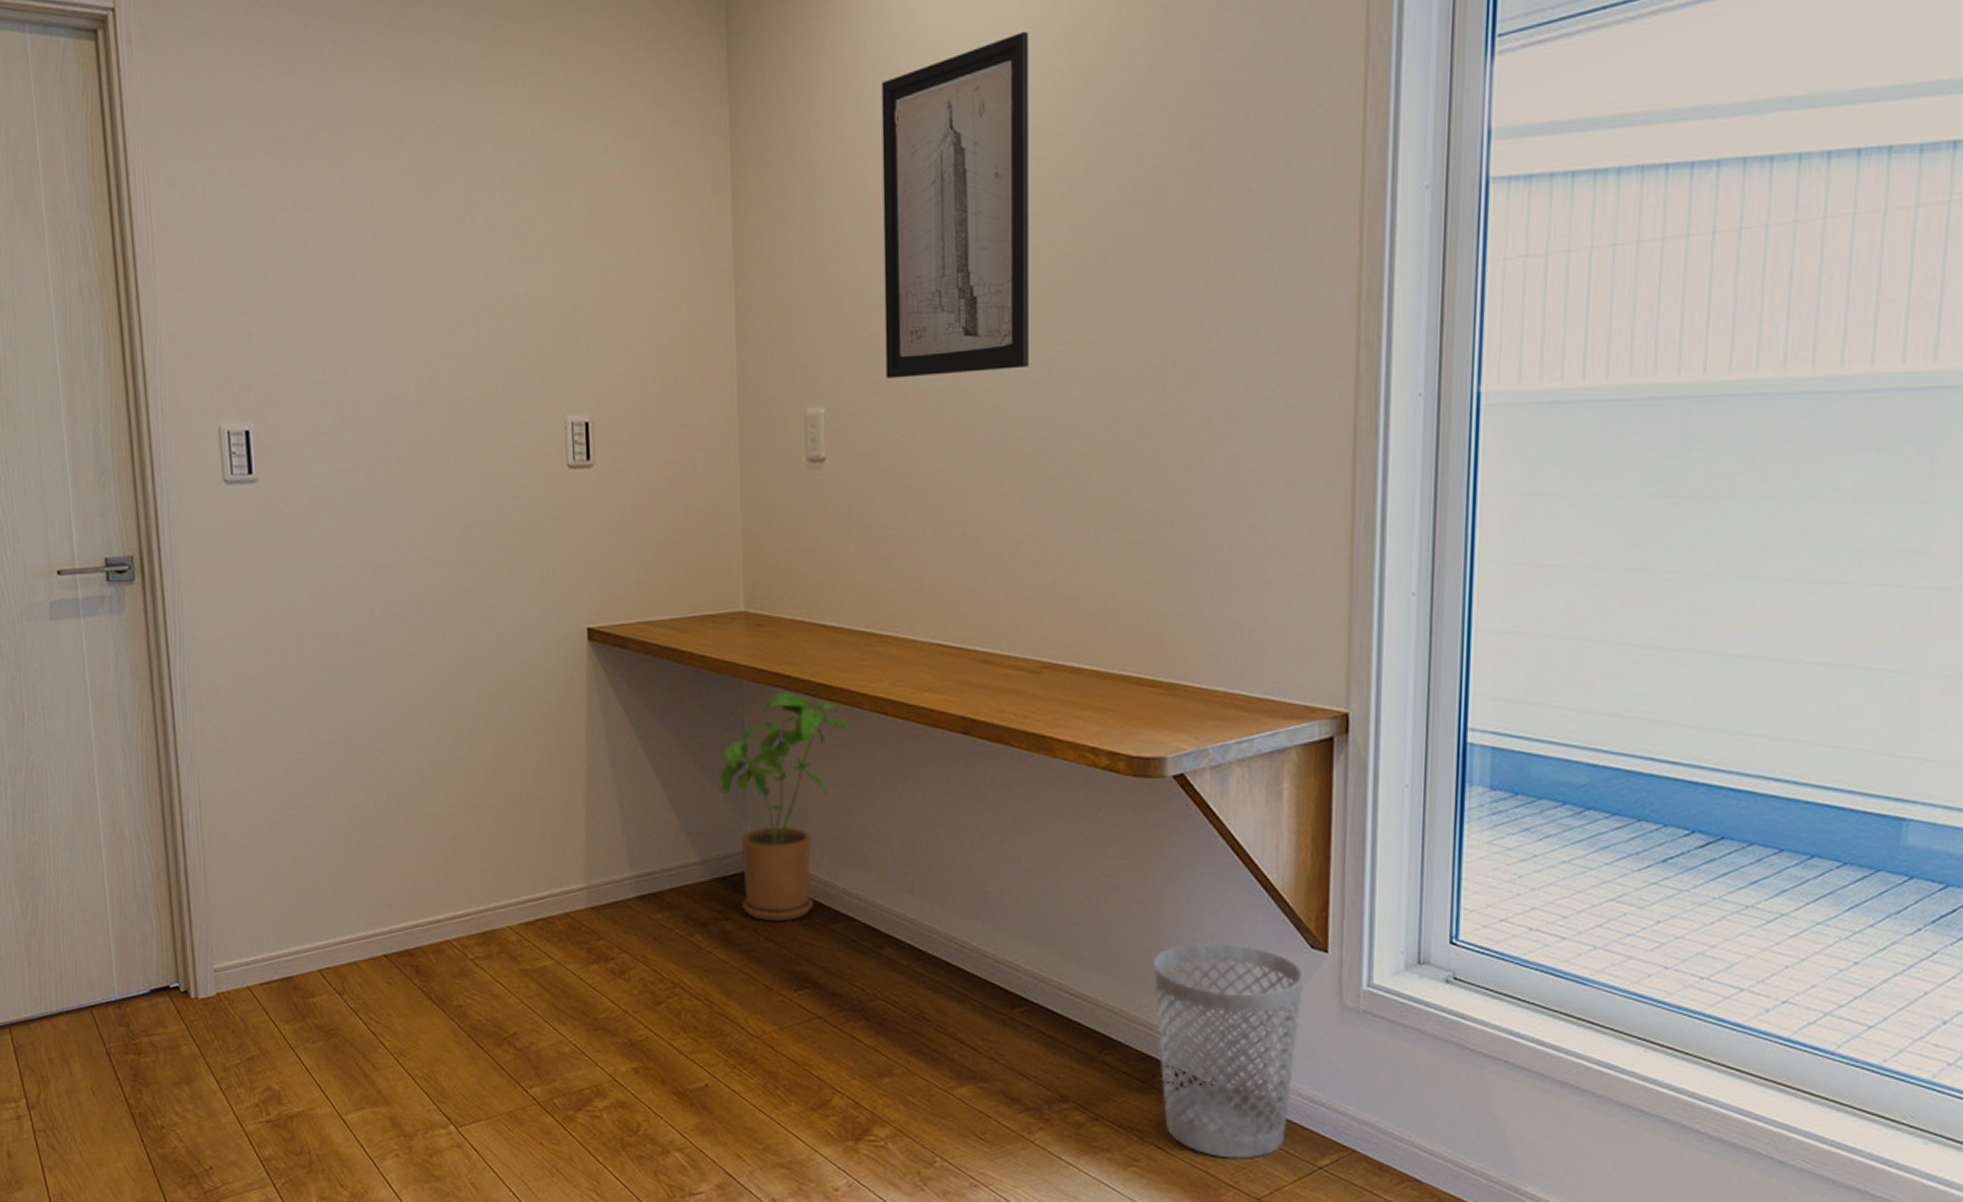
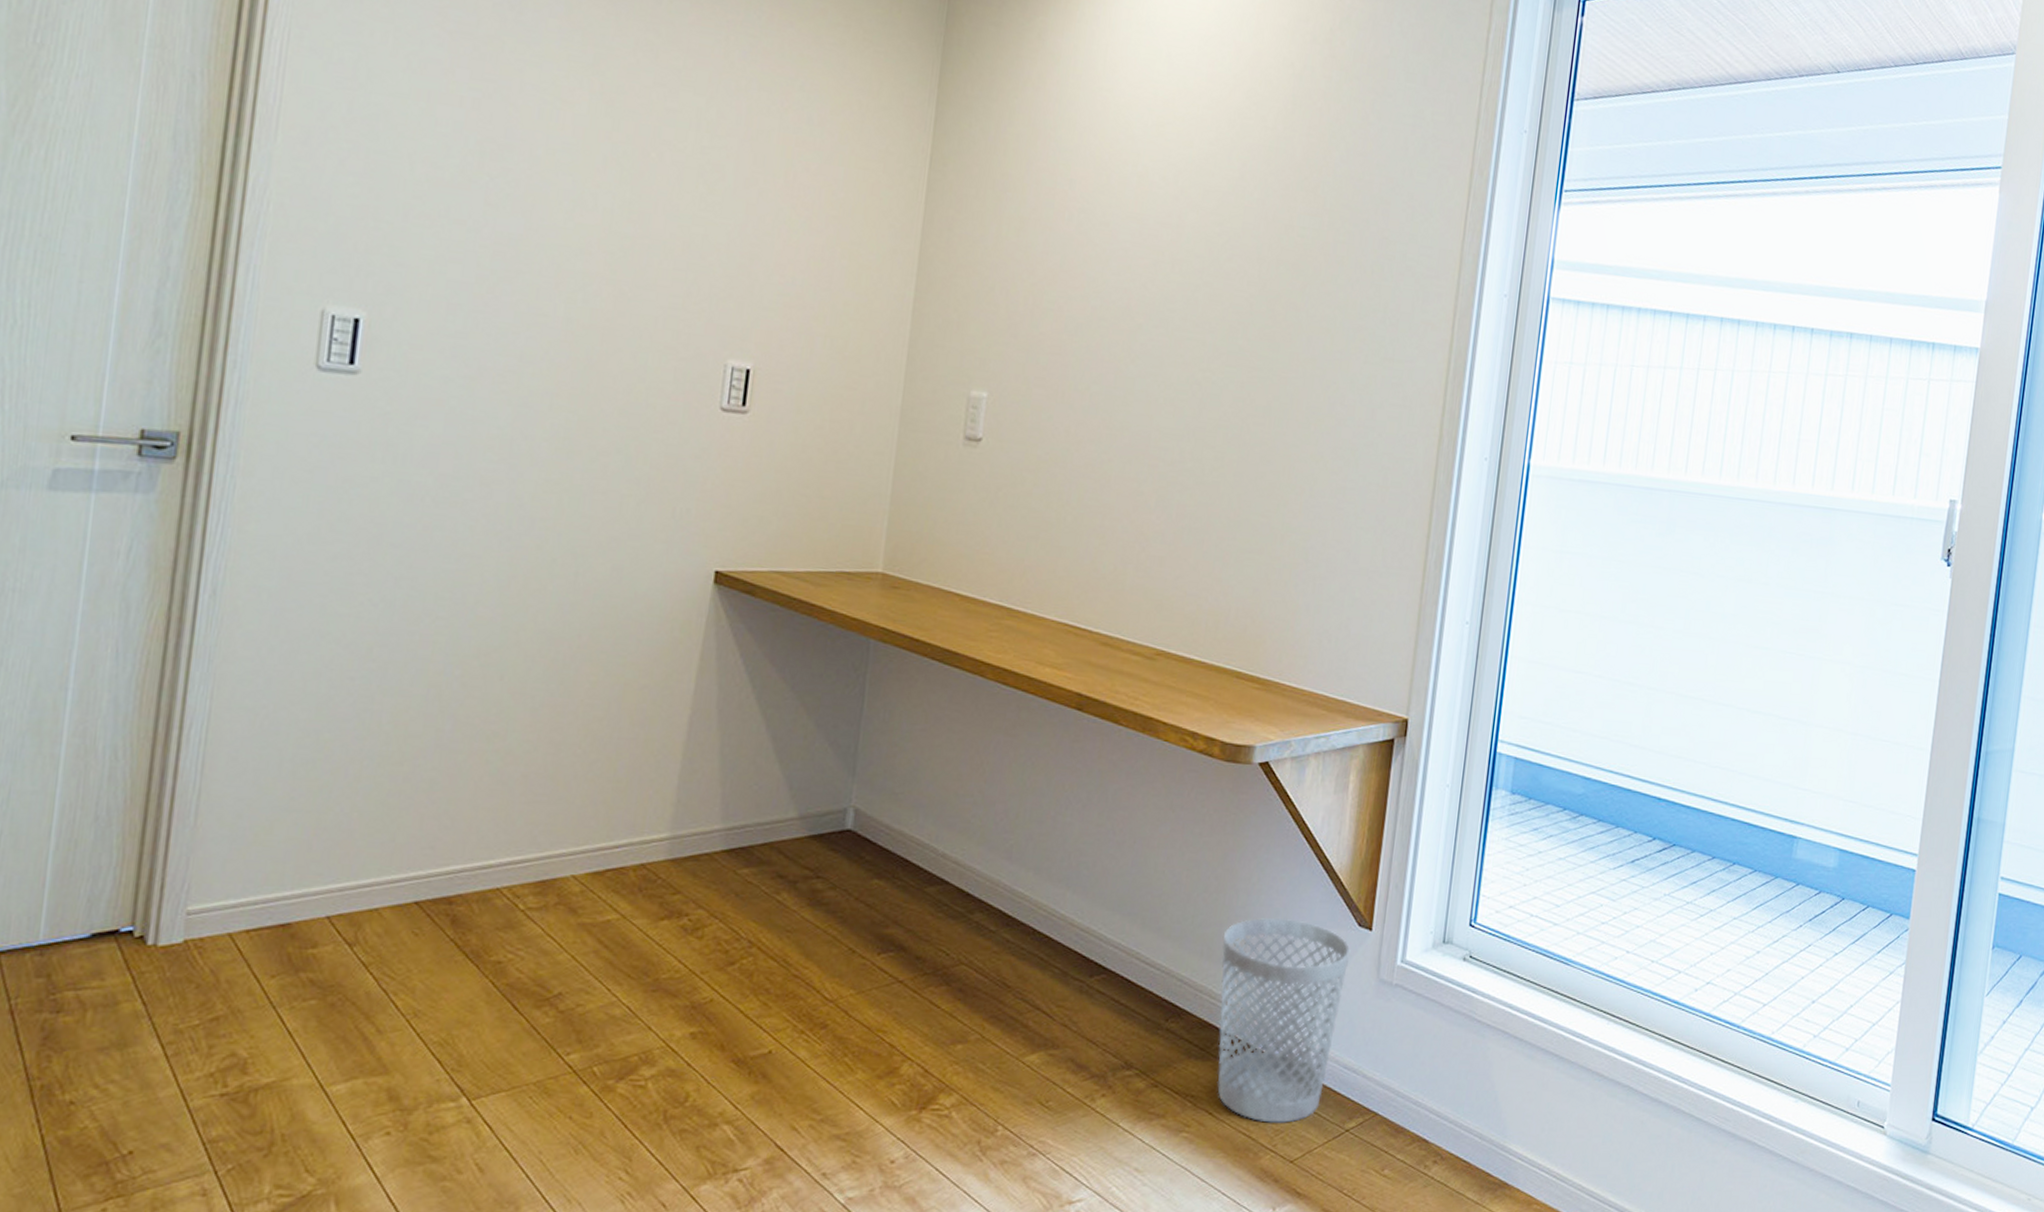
house plant: present [718,692,853,922] -> none [830,654,974,883]
wall art: present [881,31,1029,379] -> none [1048,103,1210,386]

